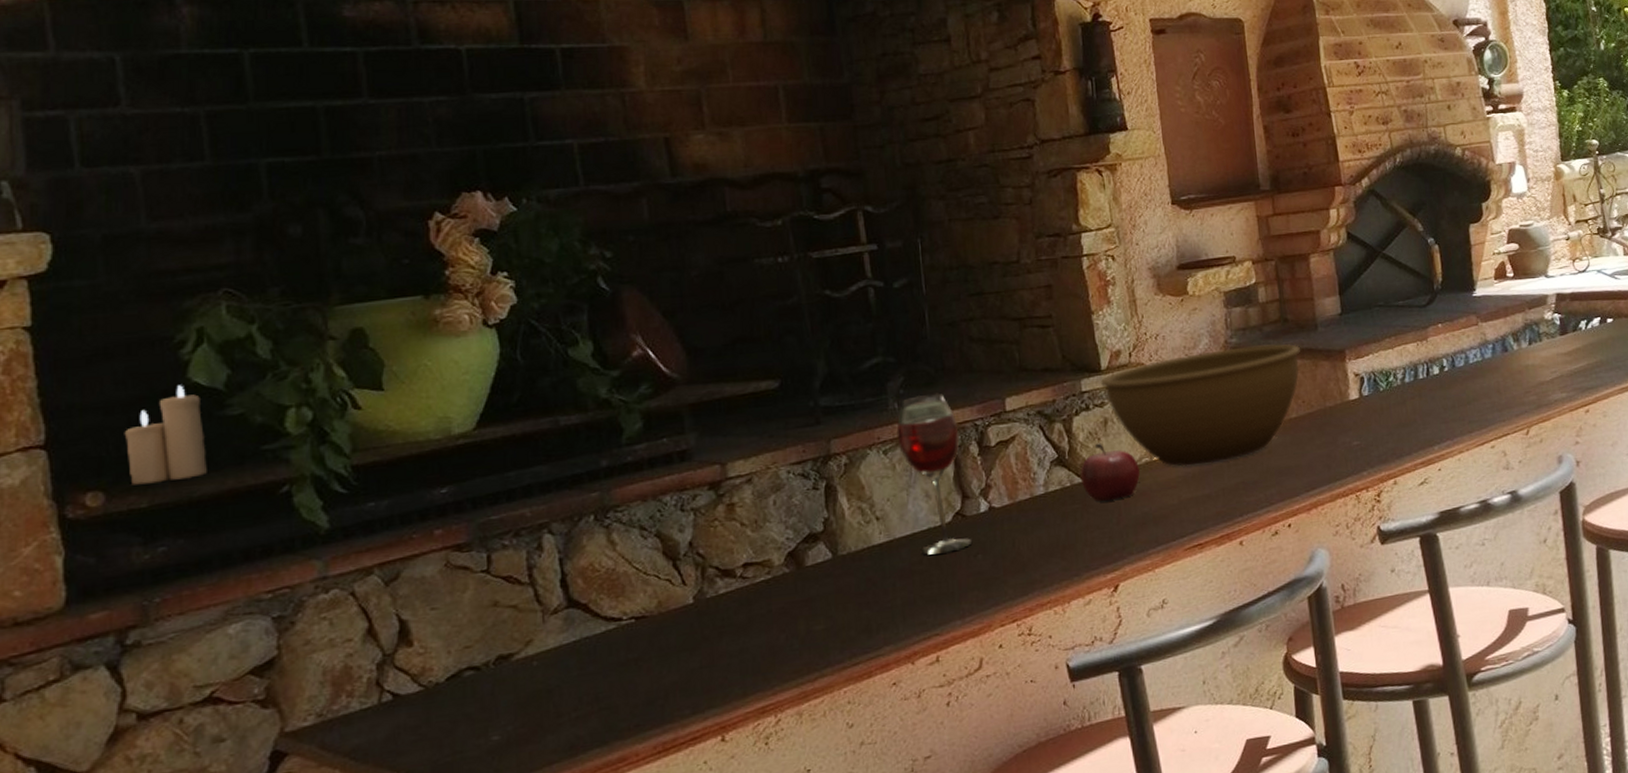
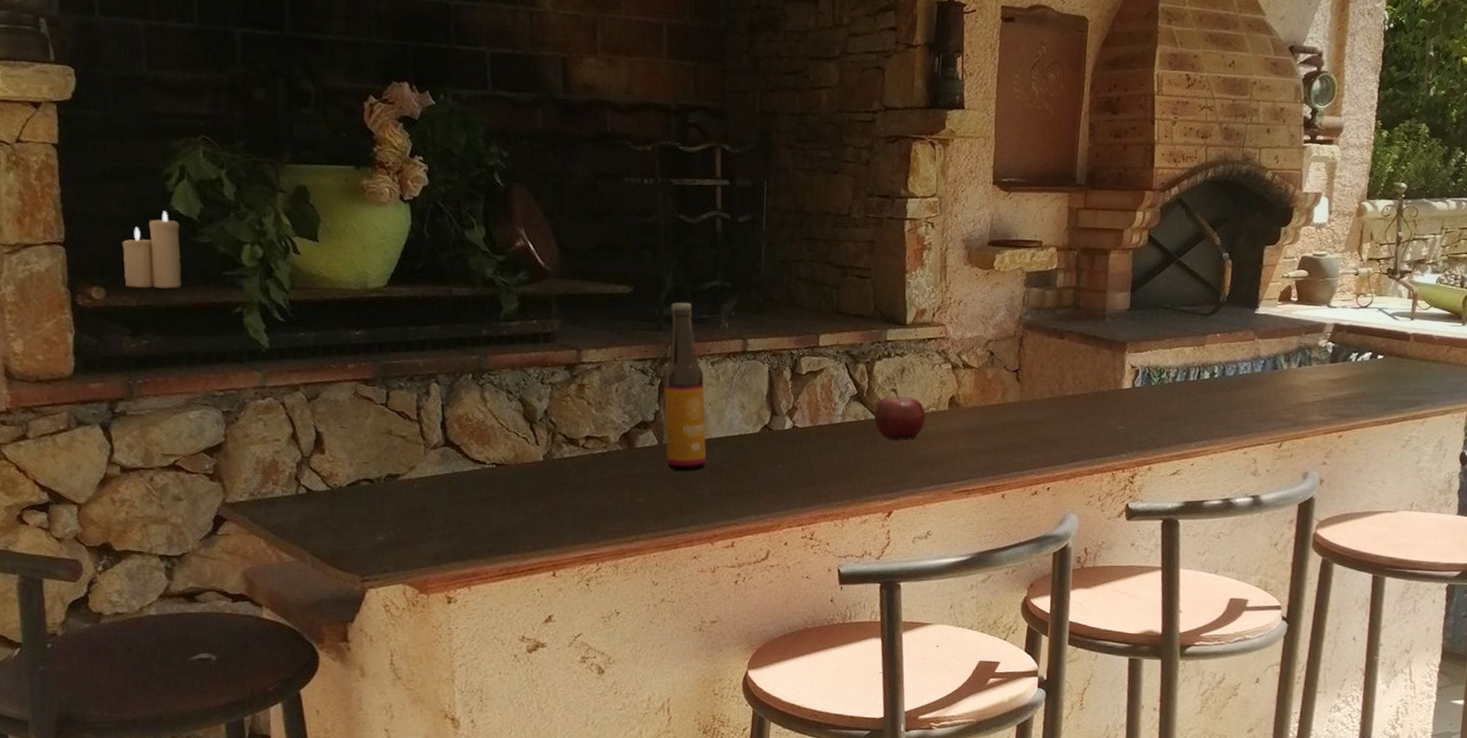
beer bottle: none [827,387,893,584] -> present [663,302,707,470]
wineglass: present [896,392,973,555] -> none [724,319,777,458]
bowl: present [1101,344,1300,467] -> none [904,323,1086,423]

